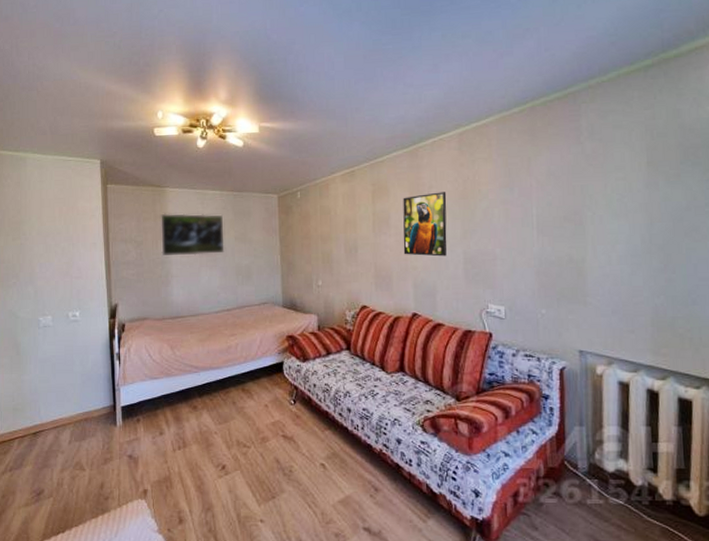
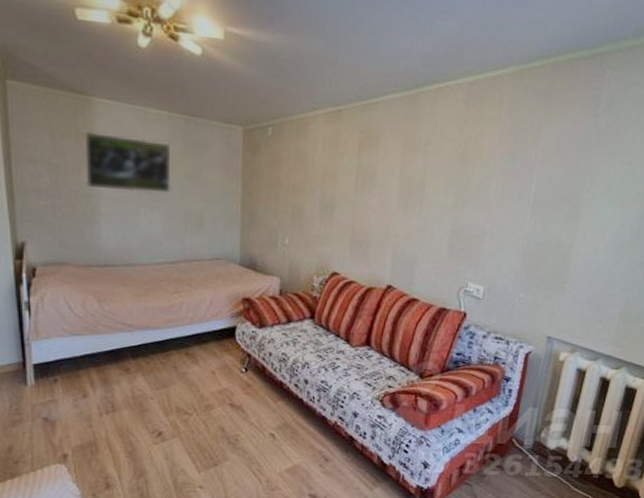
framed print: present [403,192,447,257] -> none [386,150,444,226]

